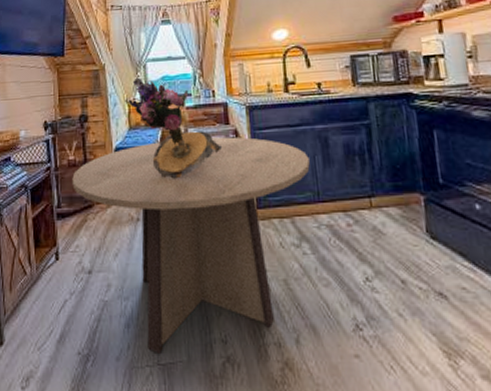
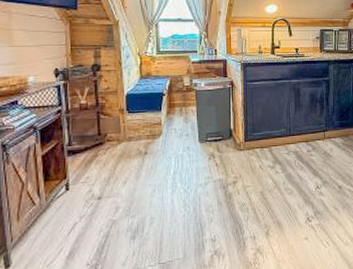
dining table: present [72,137,310,355] -> none [84,87,286,257]
bouquet: present [128,78,223,179] -> none [140,35,221,120]

